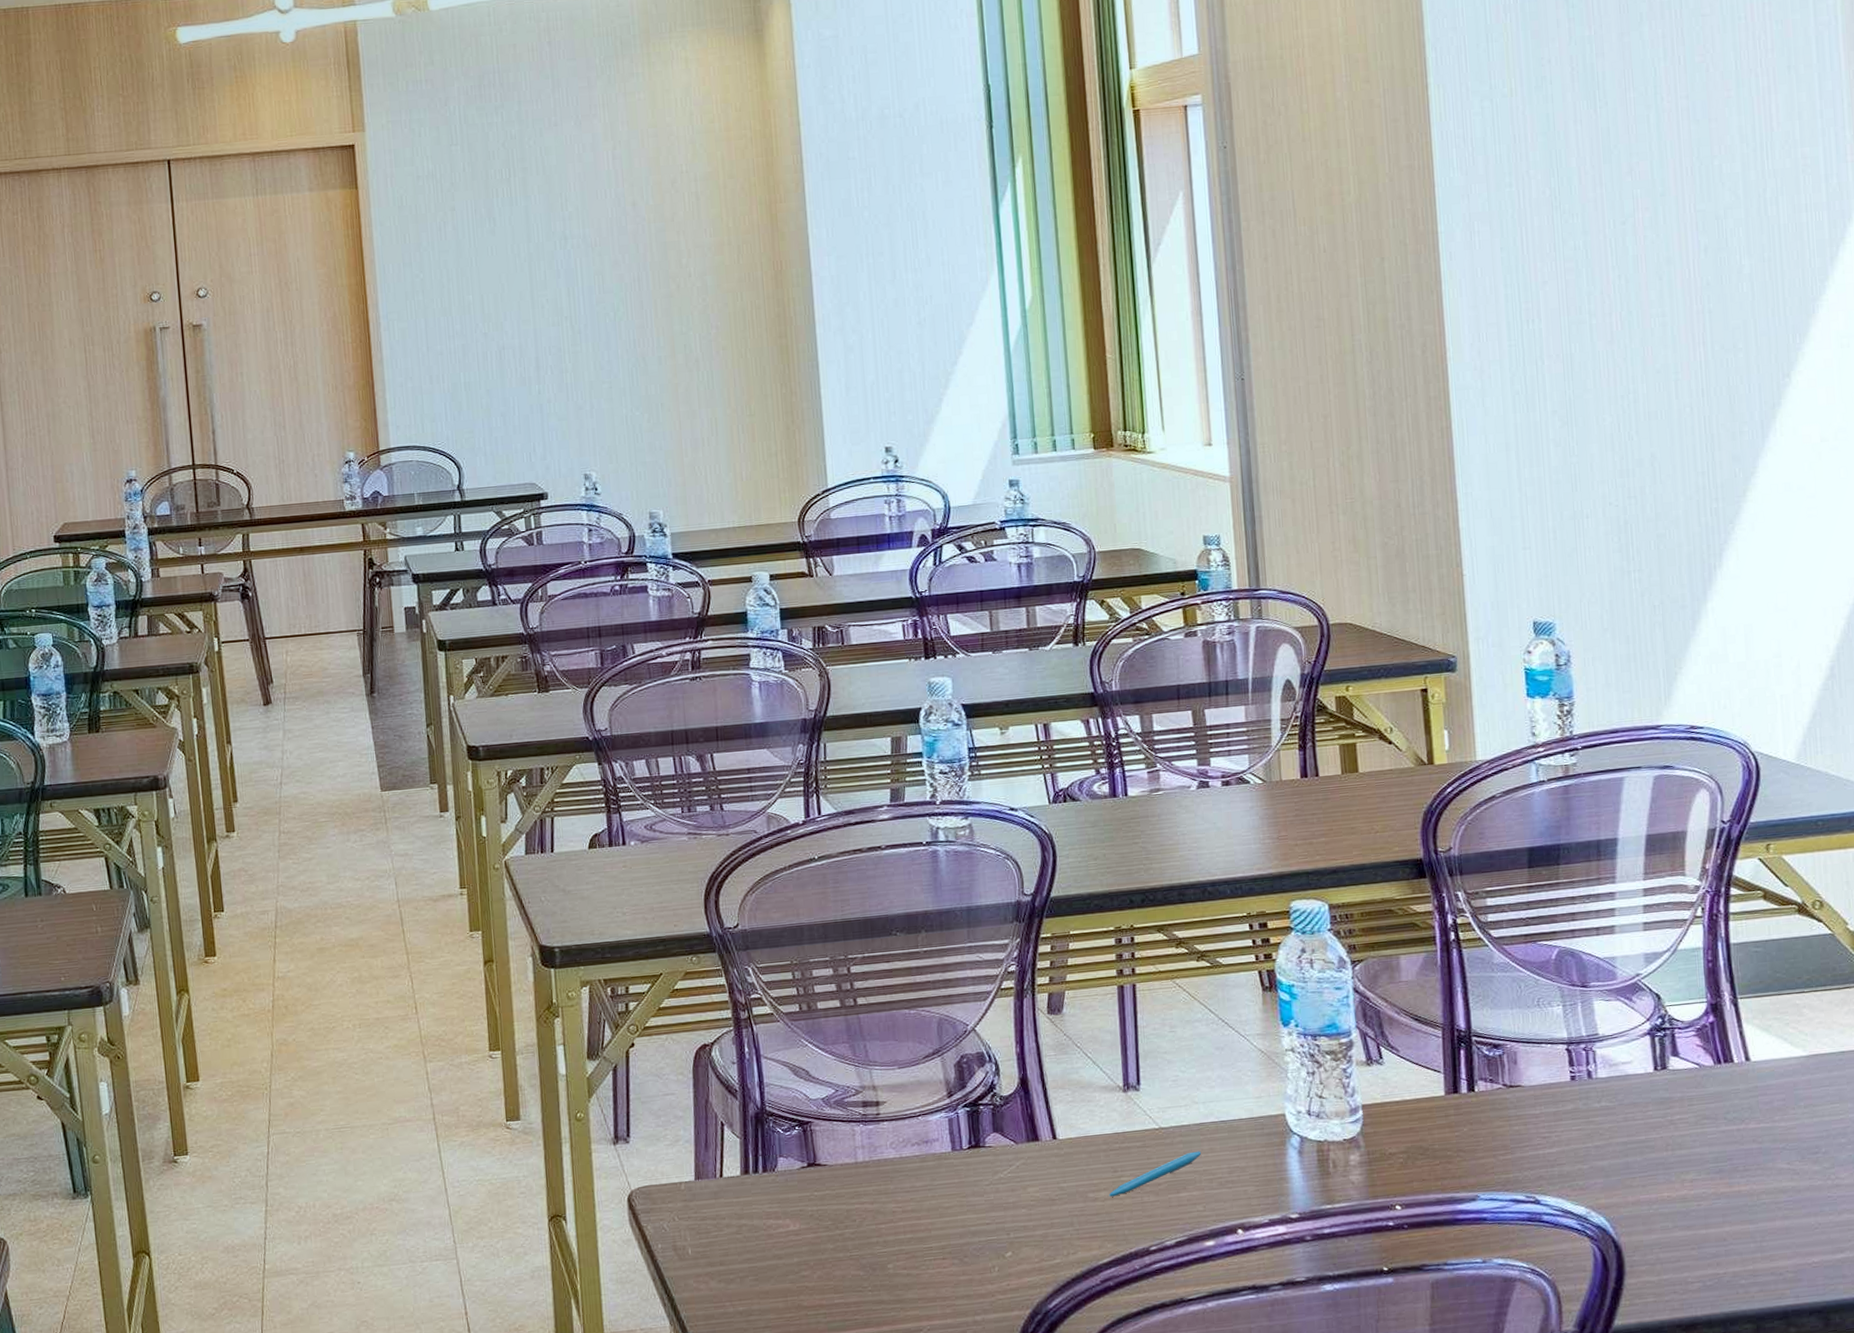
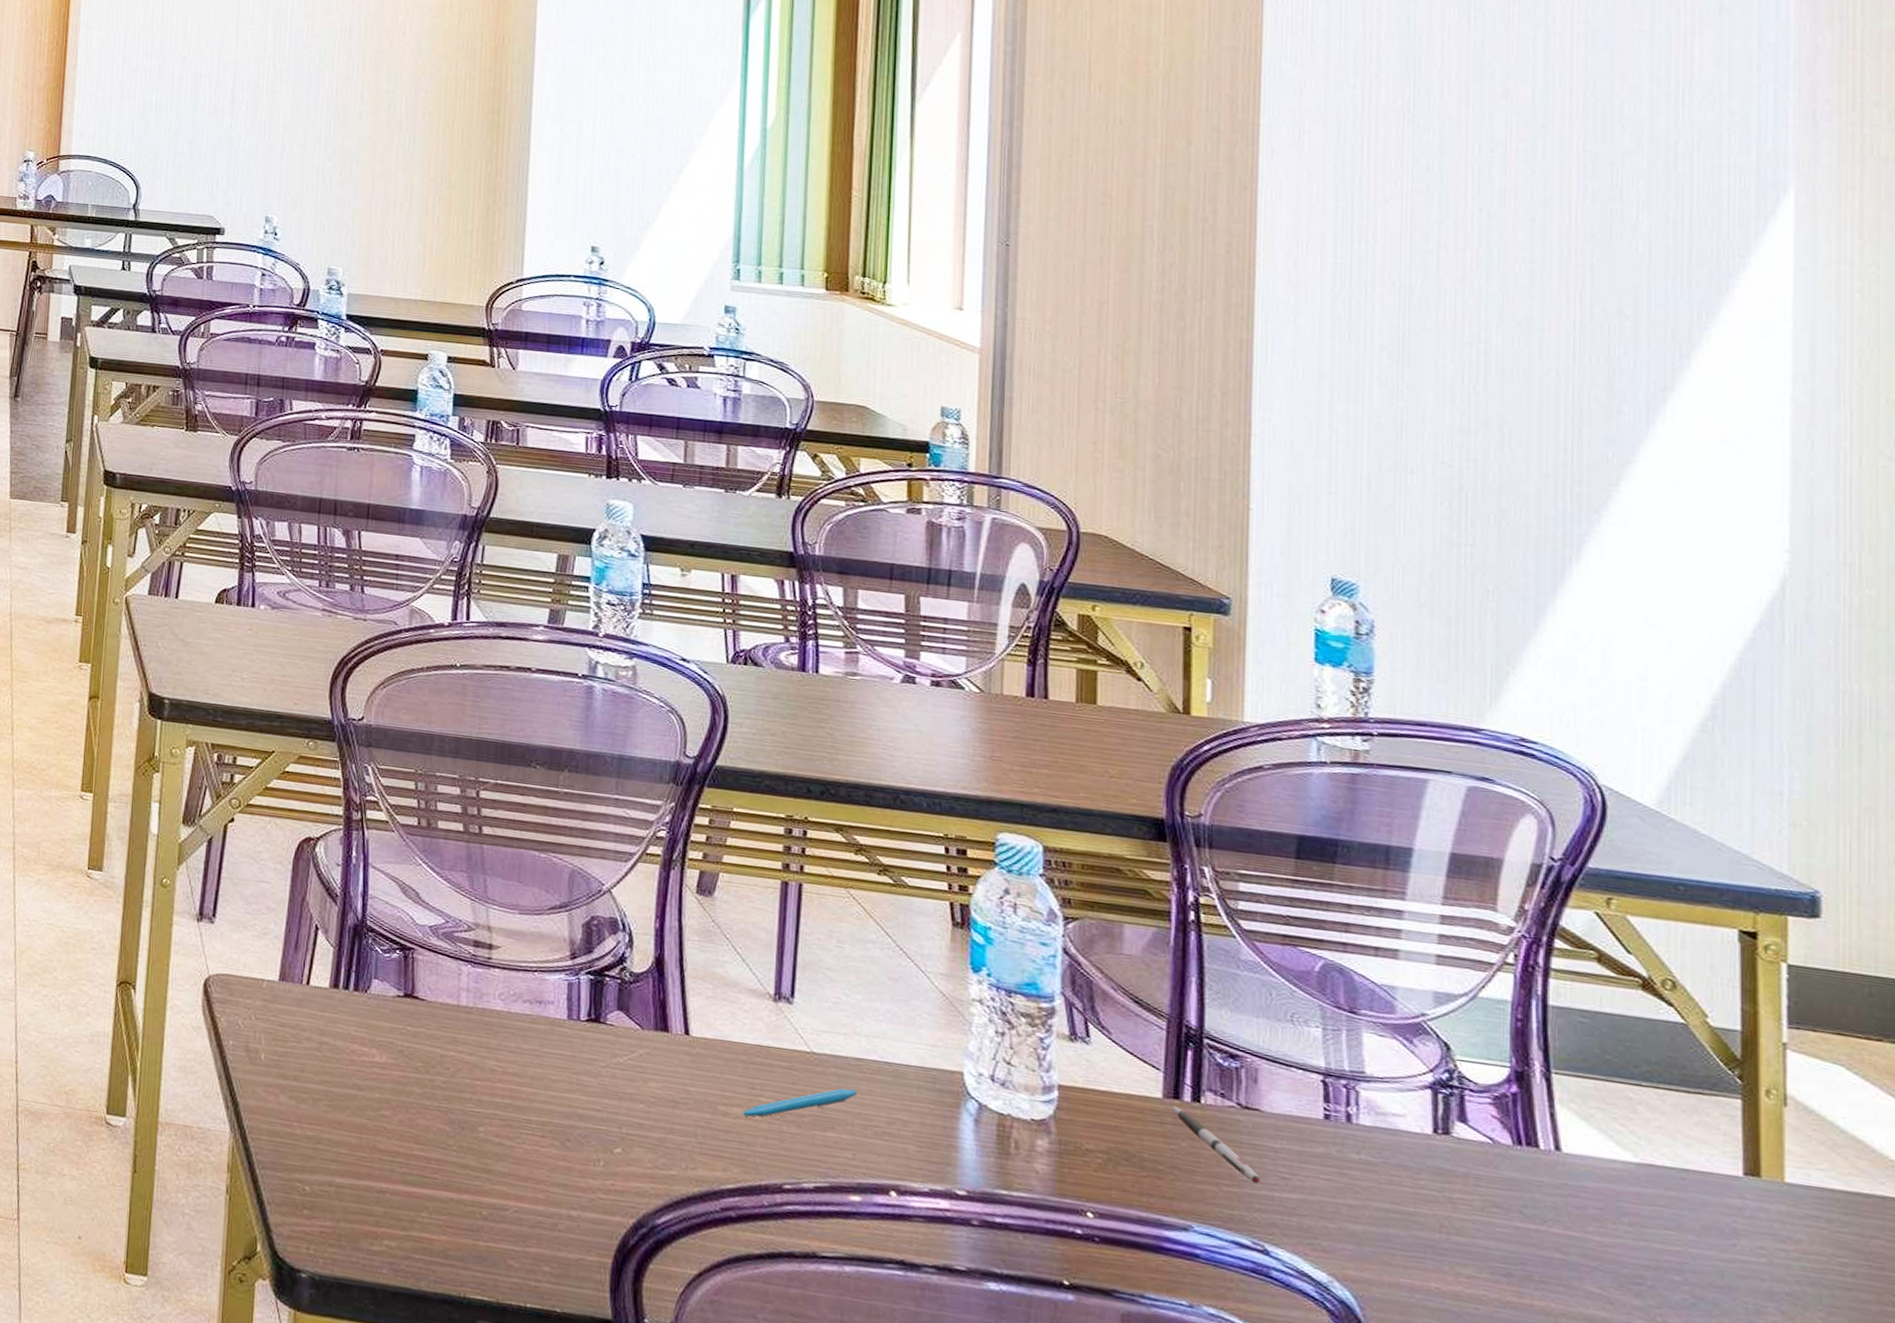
pen: none [1452,1099,1527,1148] -> present [1170,1105,1260,1184]

